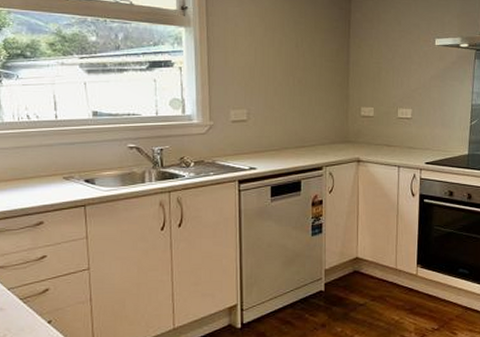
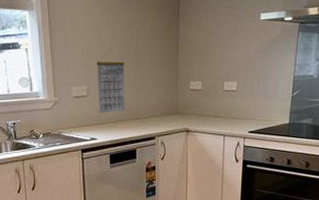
calendar: none [258,73,290,140] -> present [96,51,125,113]

